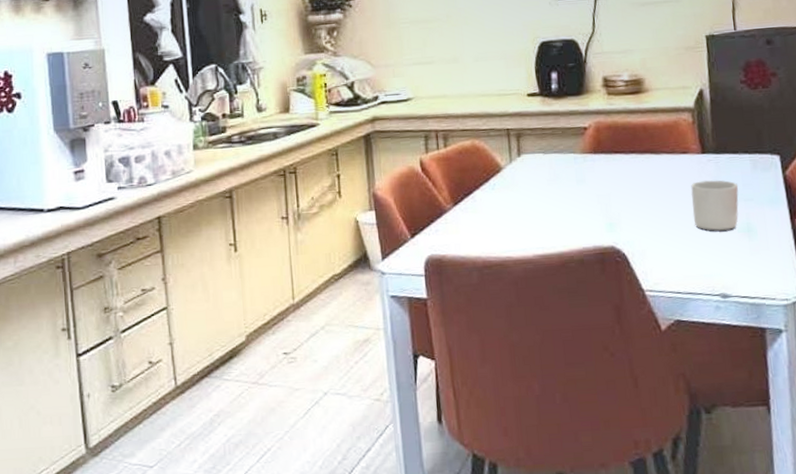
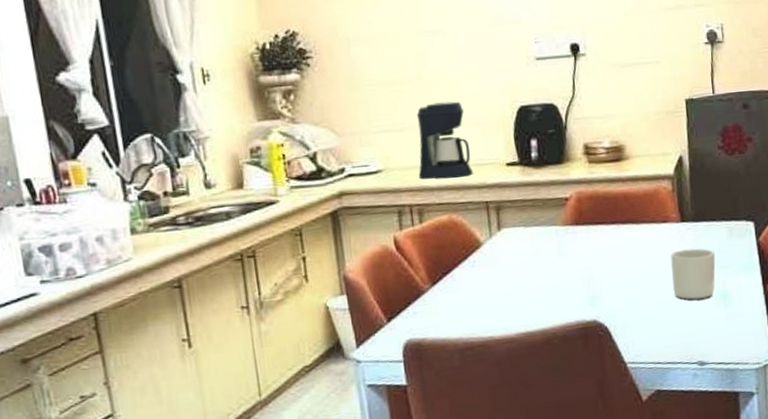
coffee maker: none [444,37,495,107] -> present [416,101,473,179]

